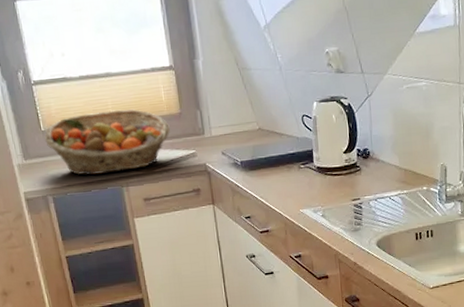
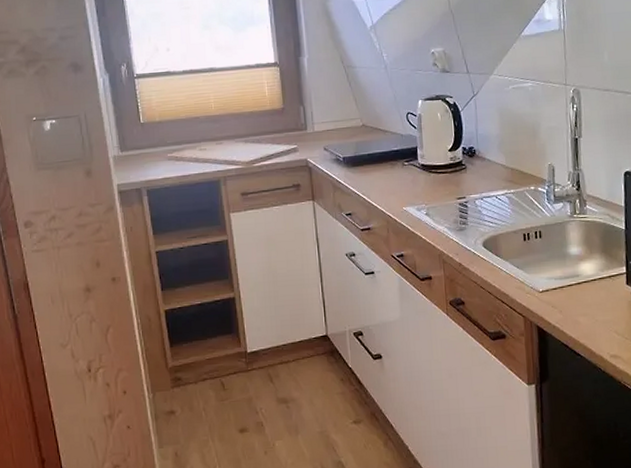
fruit basket: present [44,108,170,175] -> none [142,103,272,168]

